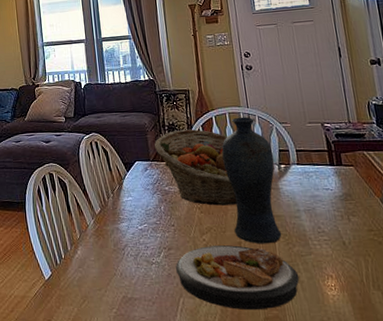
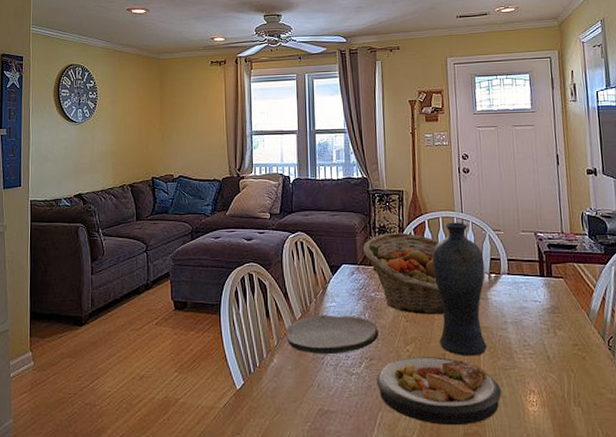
plate: none [86,208,176,246] -> present [285,315,379,355]

